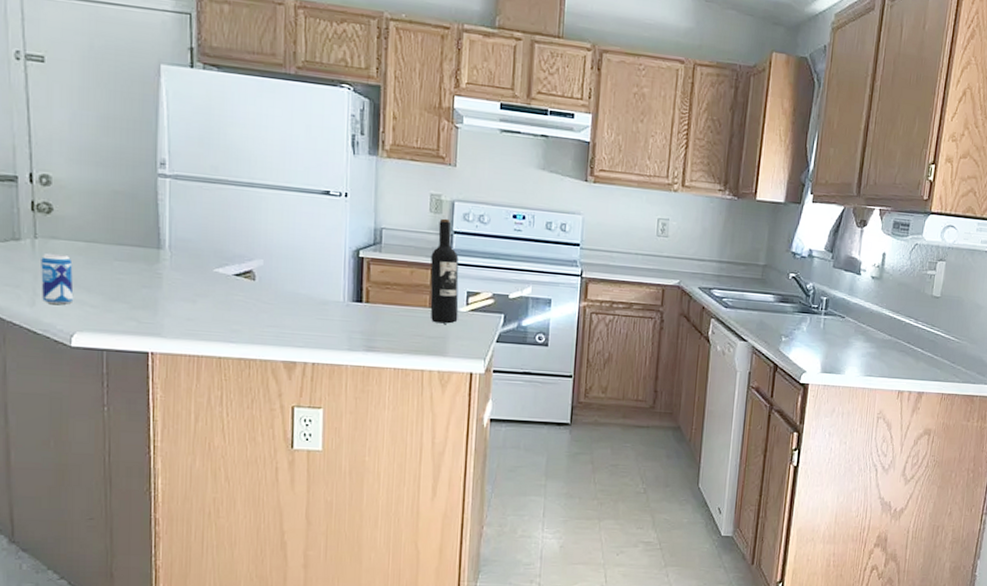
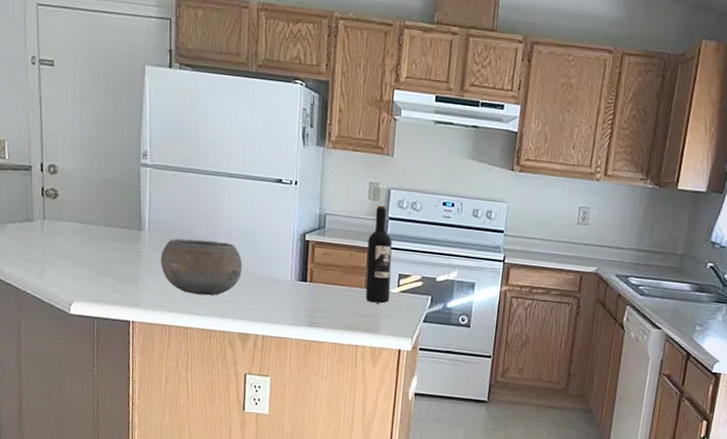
beverage can: present [41,253,74,305] -> none [48,233,73,278]
bowl: none [184,257,286,321] -> present [160,238,243,296]

